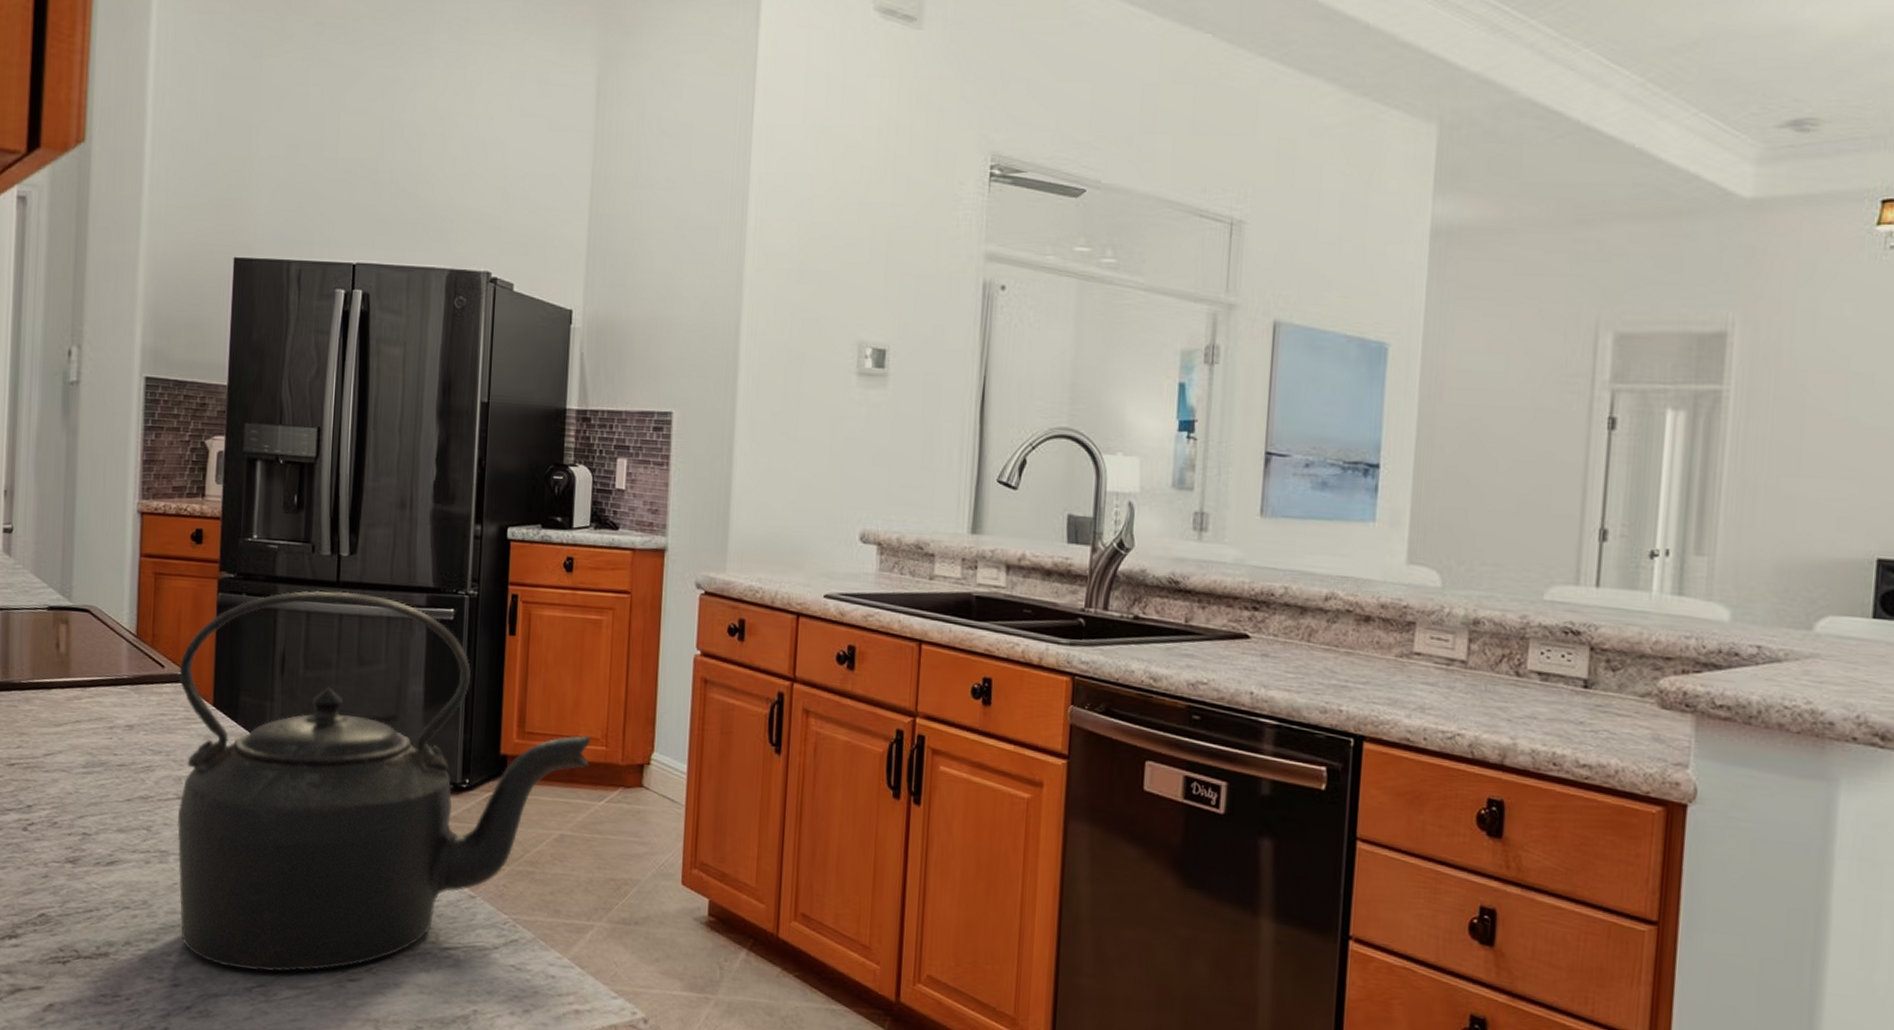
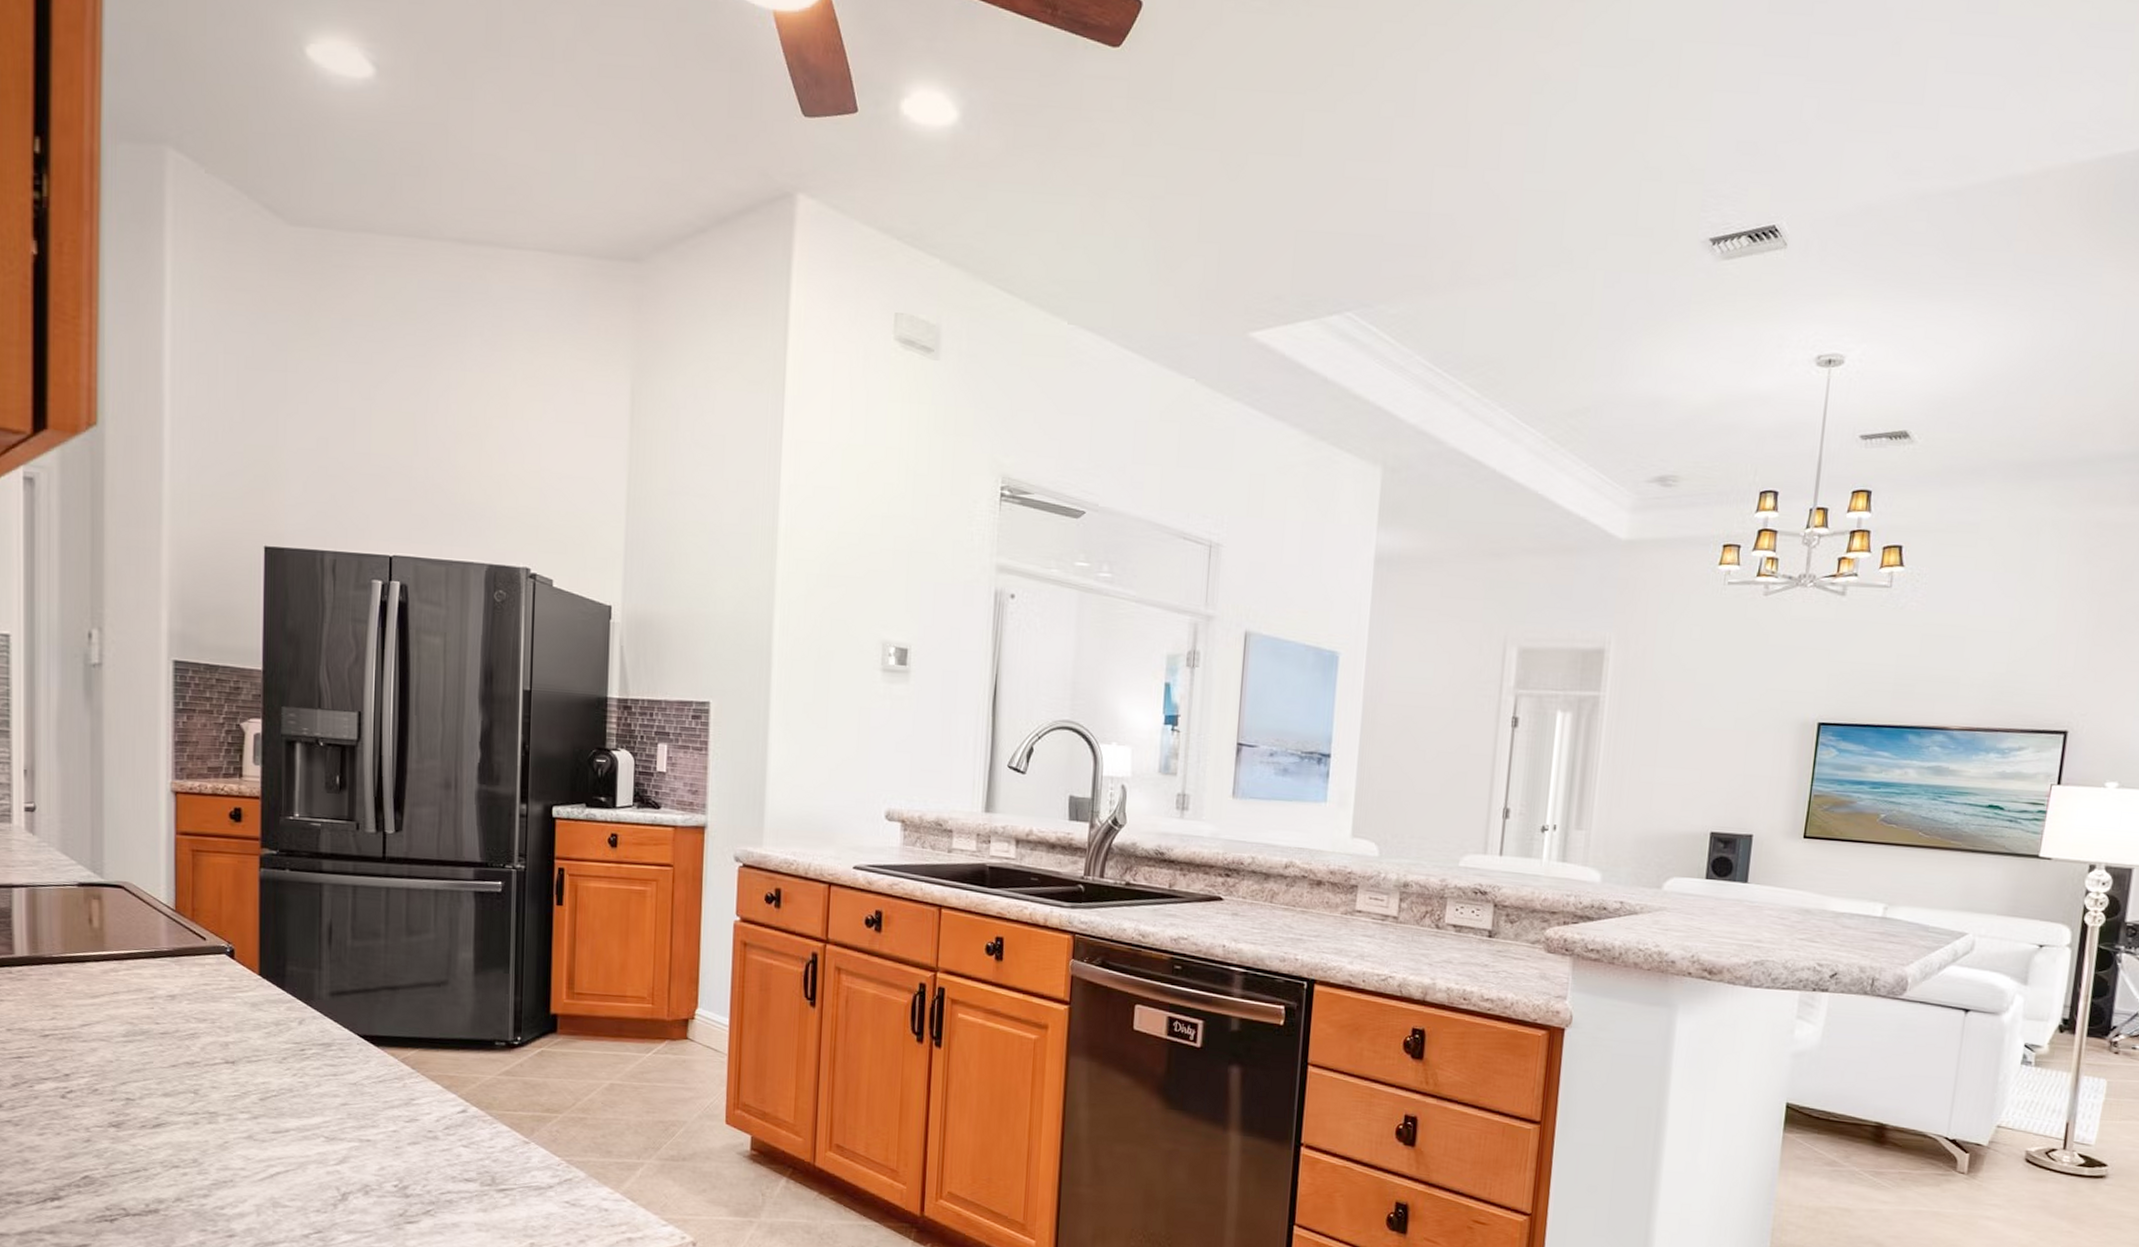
kettle: present [177,590,591,972] -> none [221,865,638,1219]

